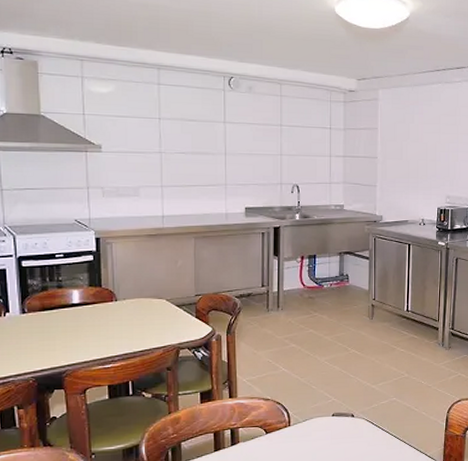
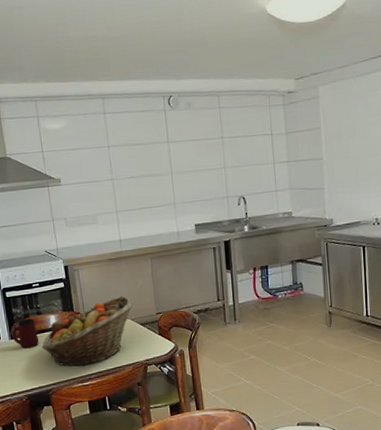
mug: none [24,292,56,325] -> present [12,319,39,349]
fruit basket: none [59,274,171,347] -> present [41,296,133,366]

